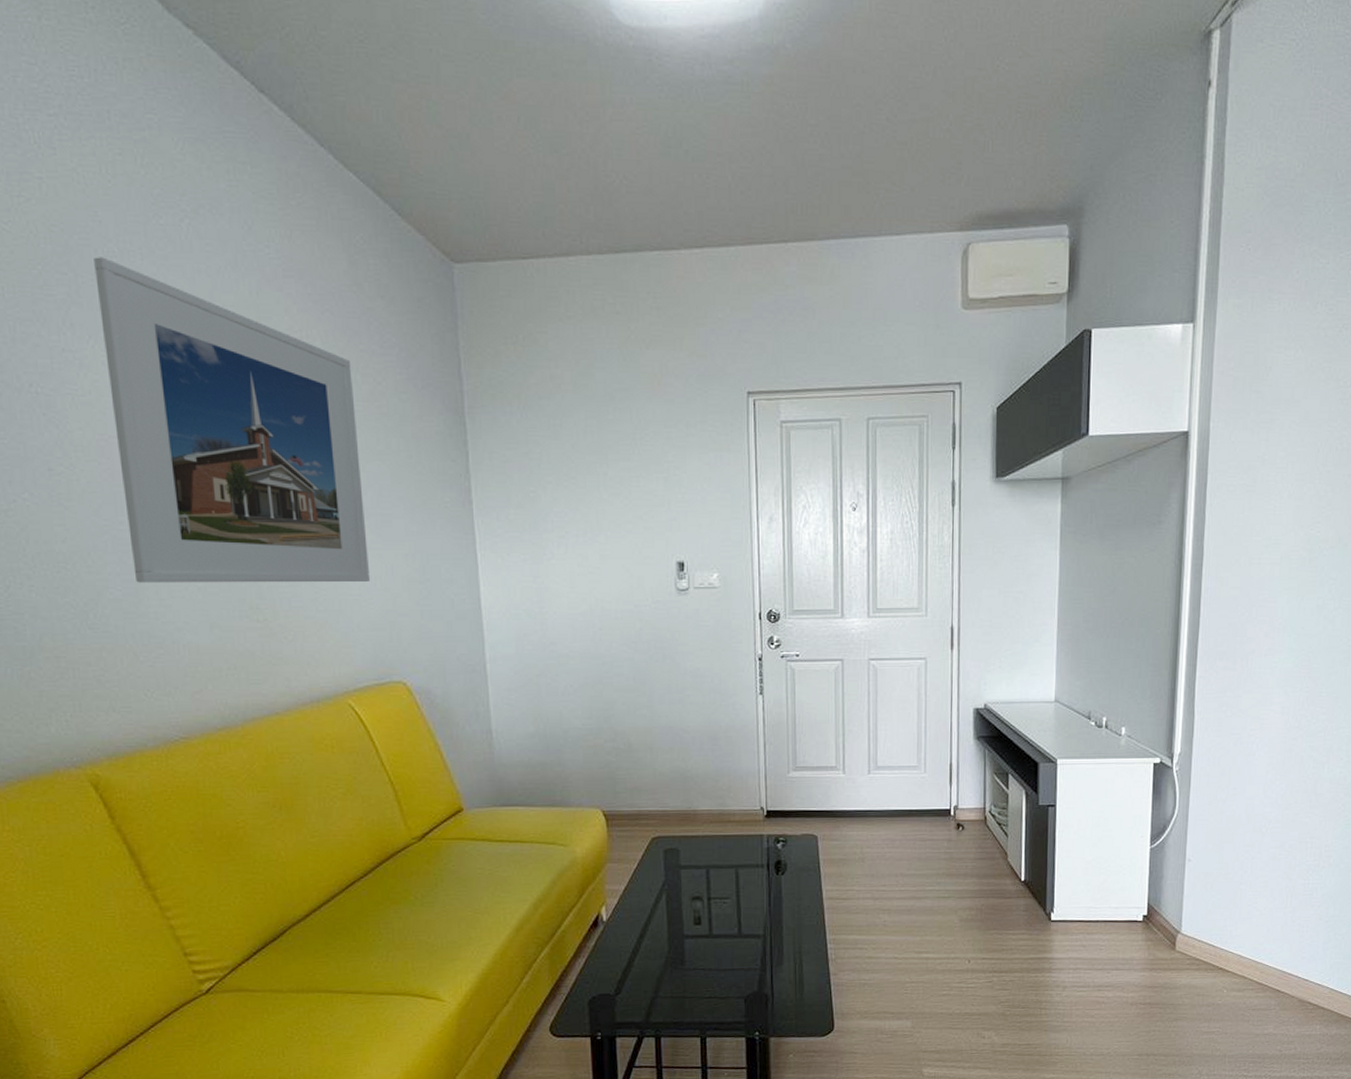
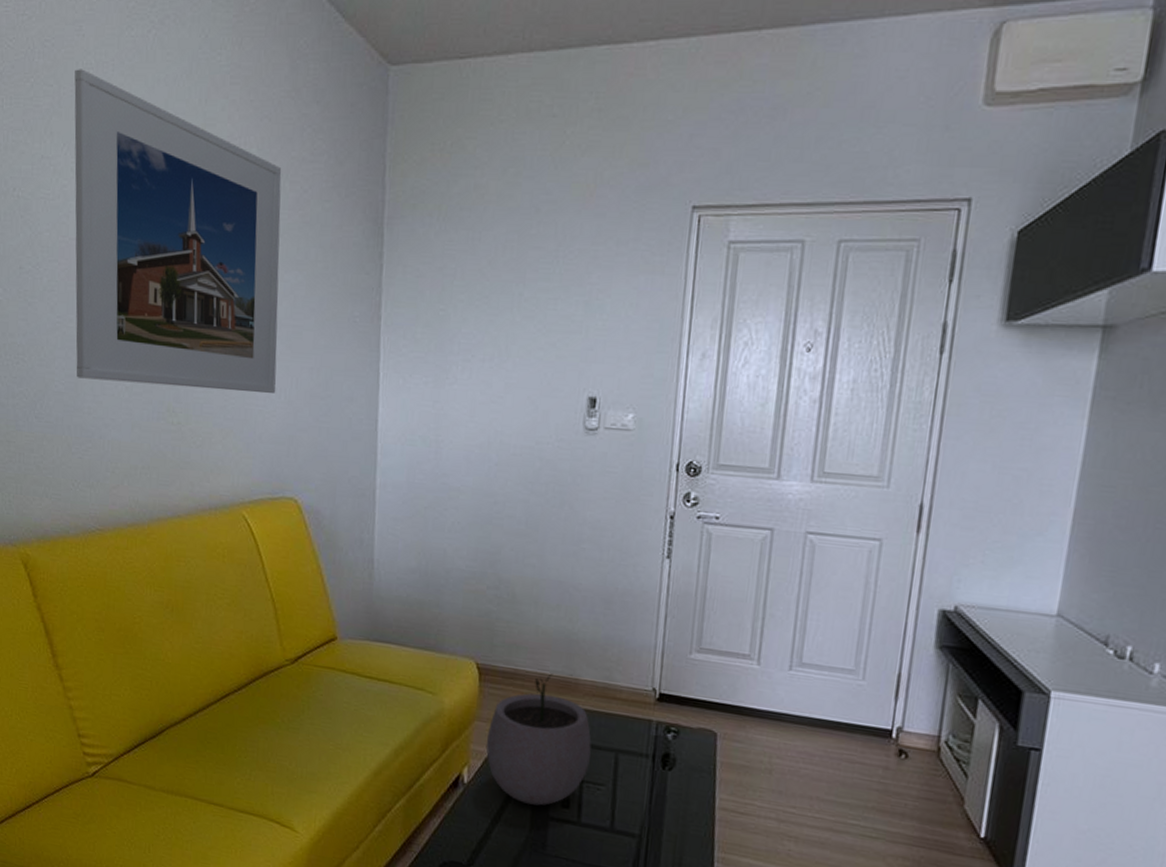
plant pot: none [619,809,714,928] -> present [486,673,592,806]

